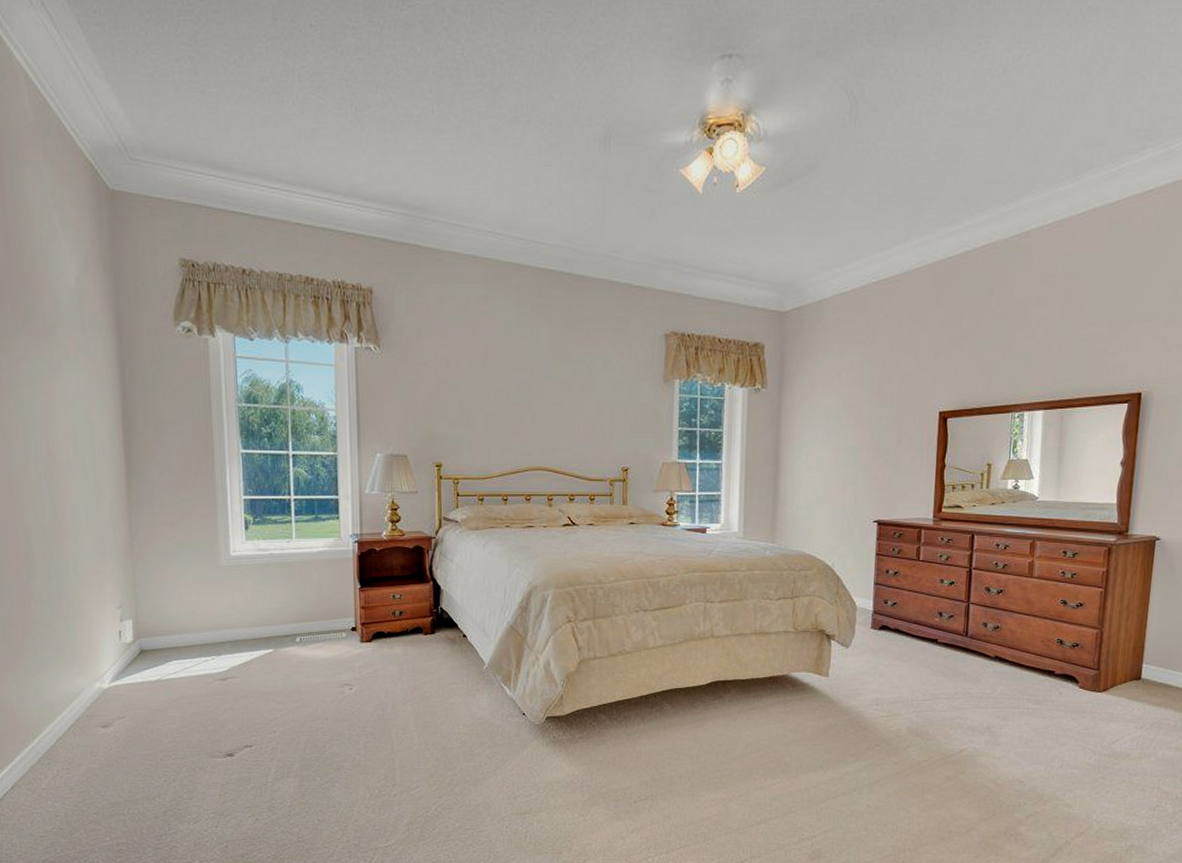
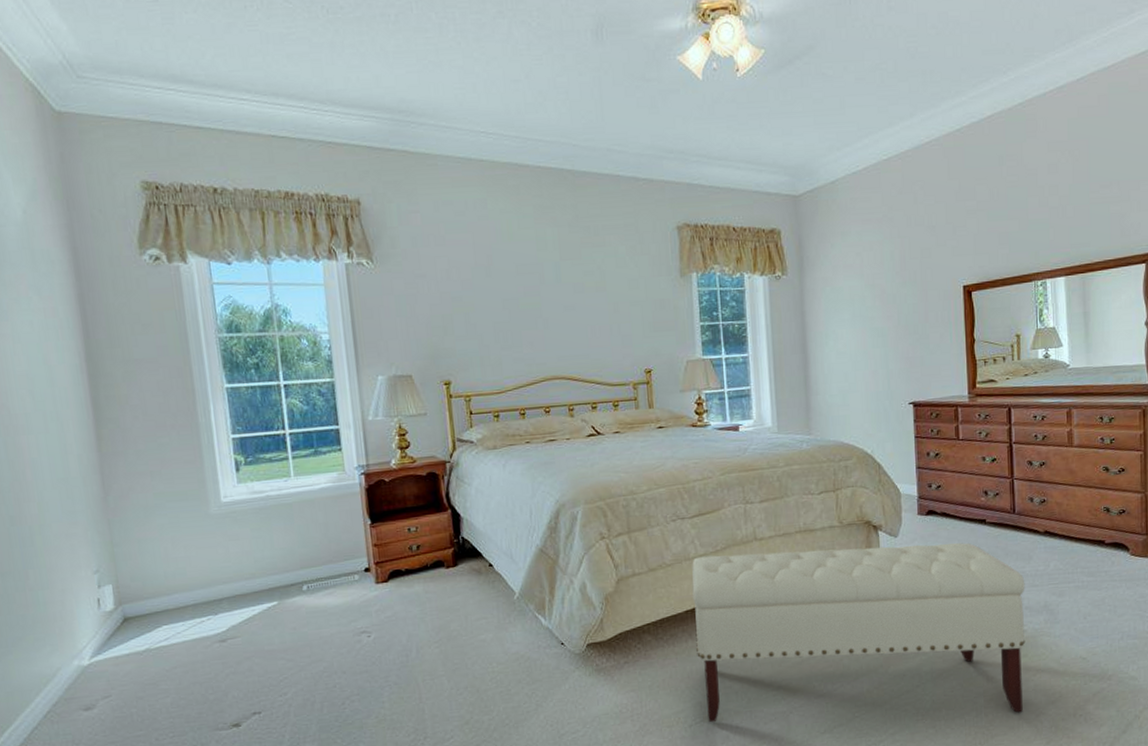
bench: none [647,647,970,826] -> present [692,542,1026,722]

